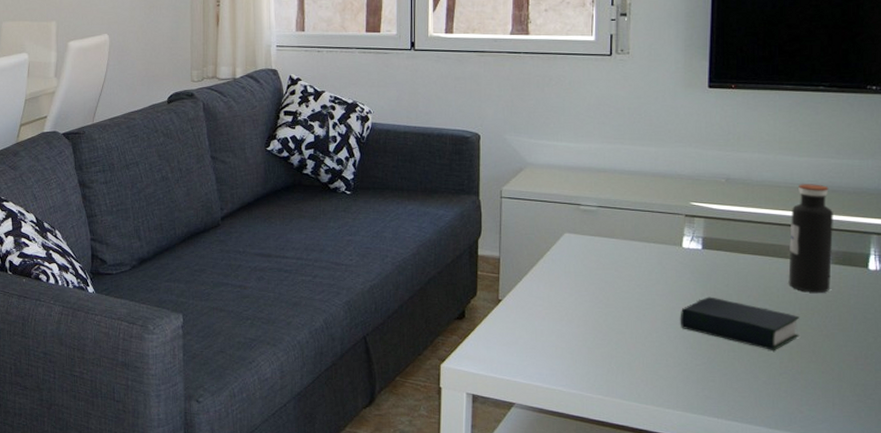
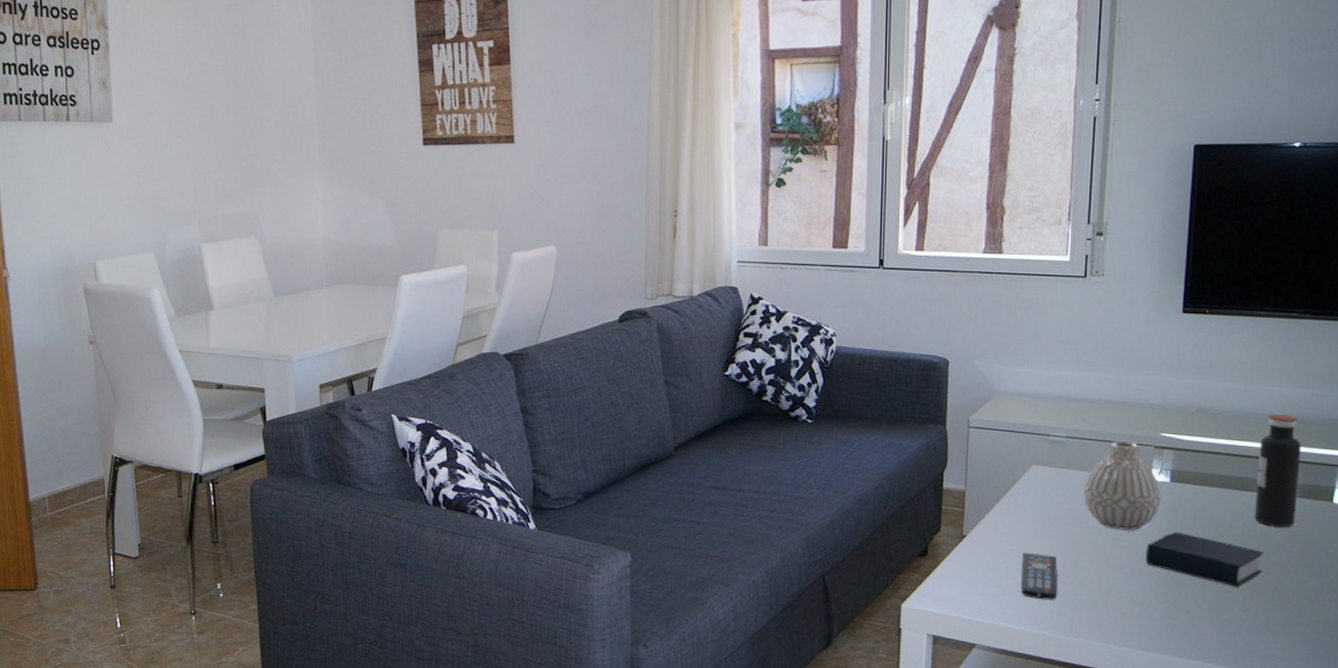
remote control: none [558,316,594,362] -> present [1021,552,1058,600]
vase: none [616,211,693,295] -> present [1083,442,1161,530]

